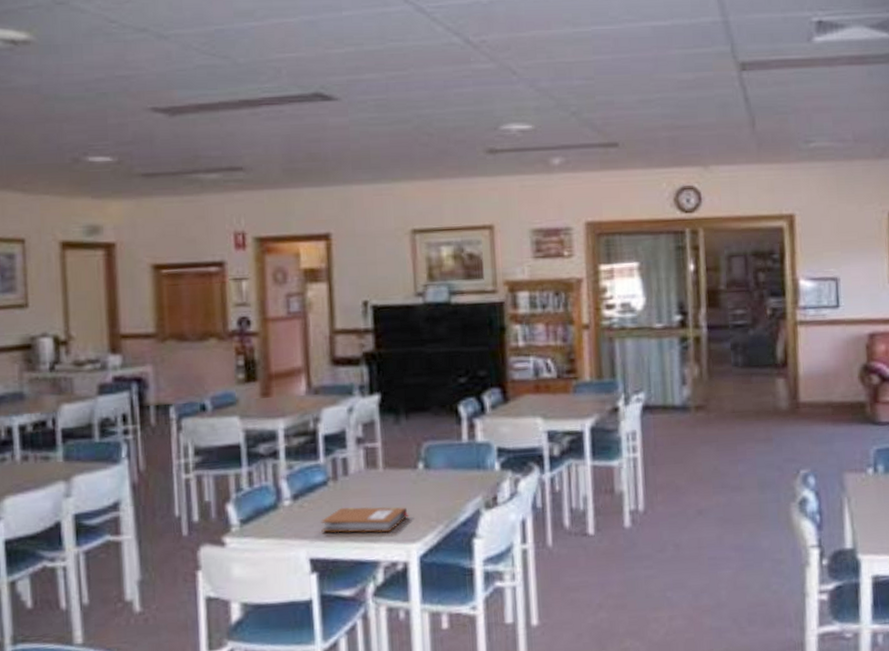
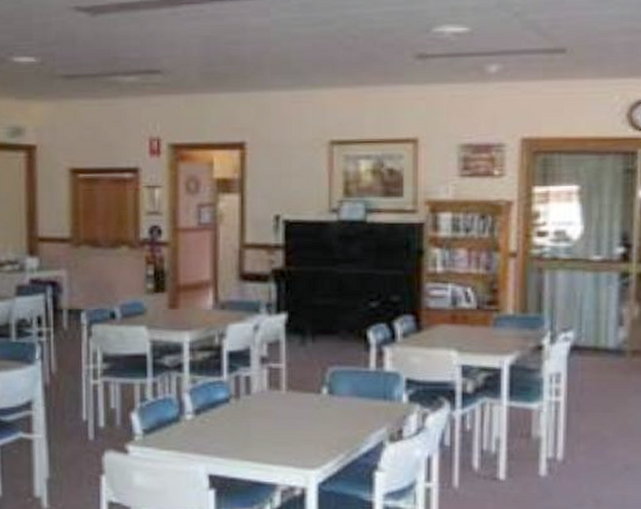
notebook: present [321,506,409,533] -> none [221,426,310,456]

